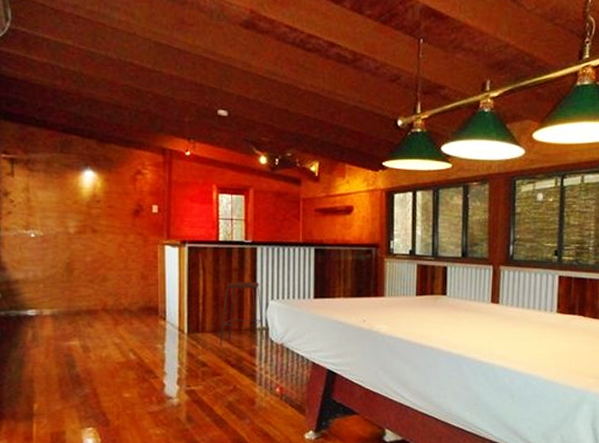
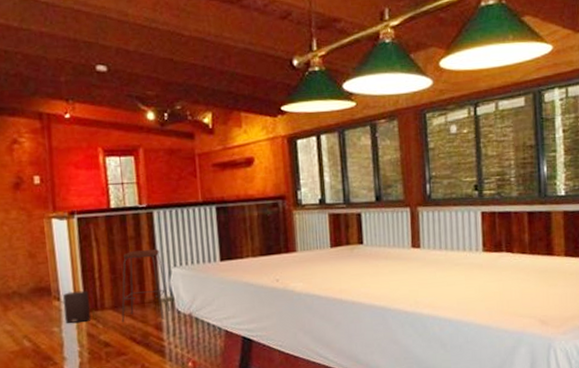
pedal bin: none [168,313,192,342] -> present [63,290,91,323]

